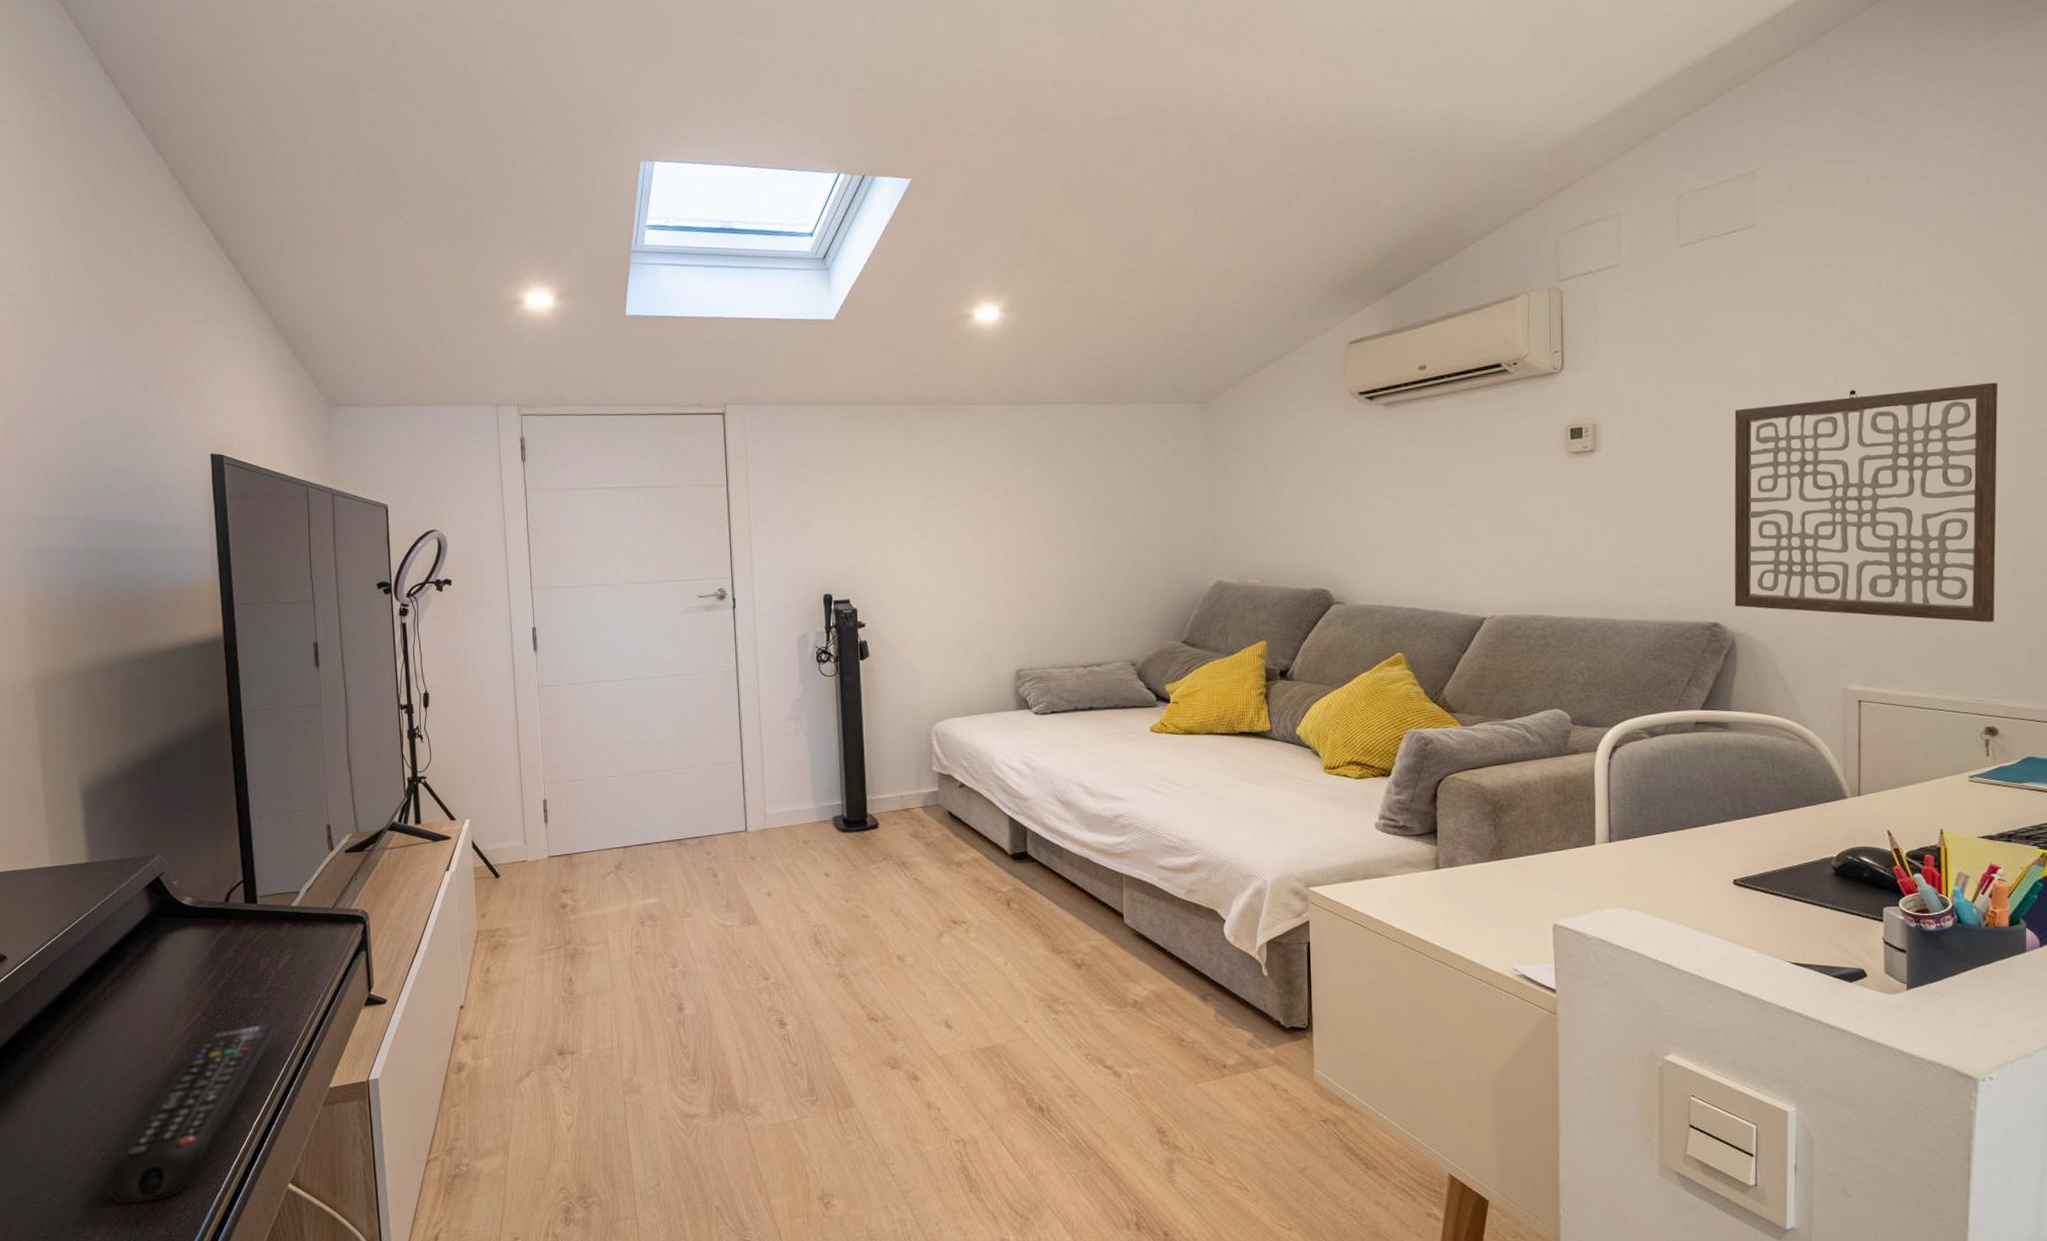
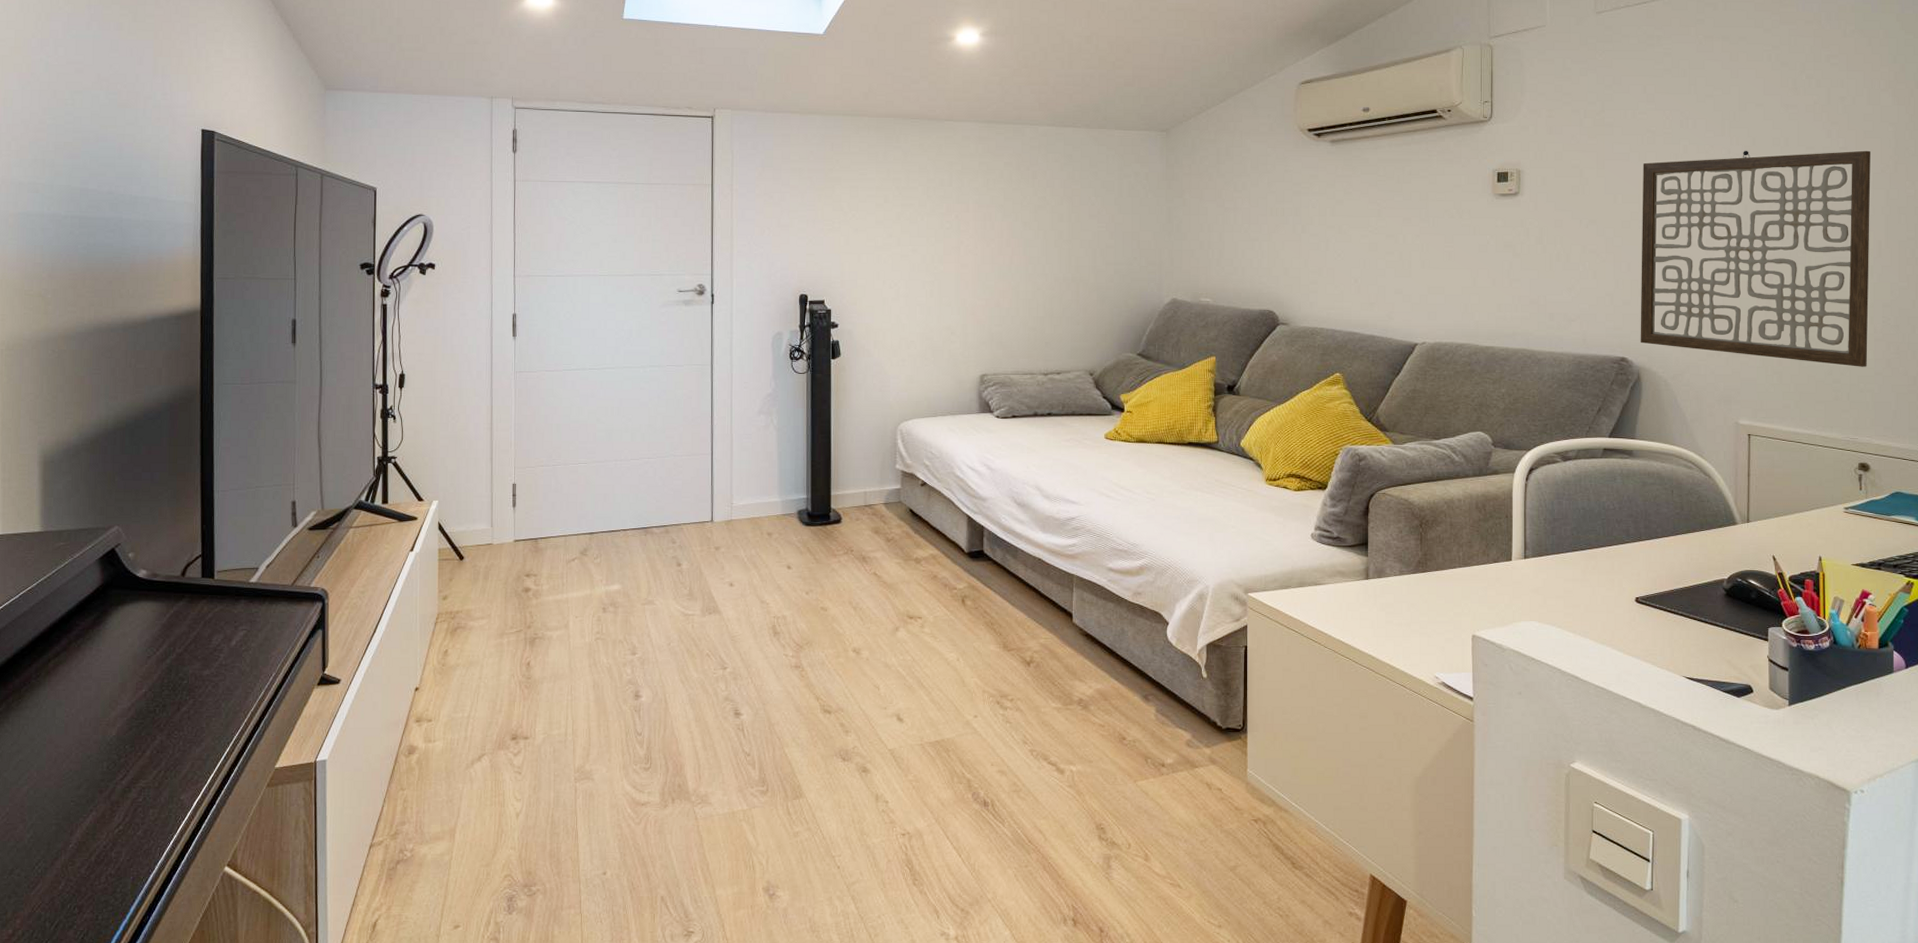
remote control: present [107,1022,278,1204] -> none [34,699,226,886]

